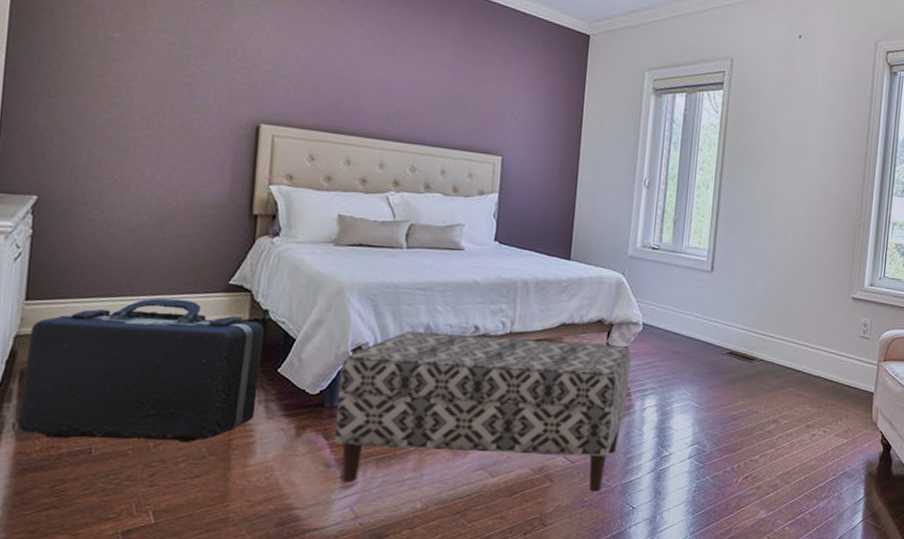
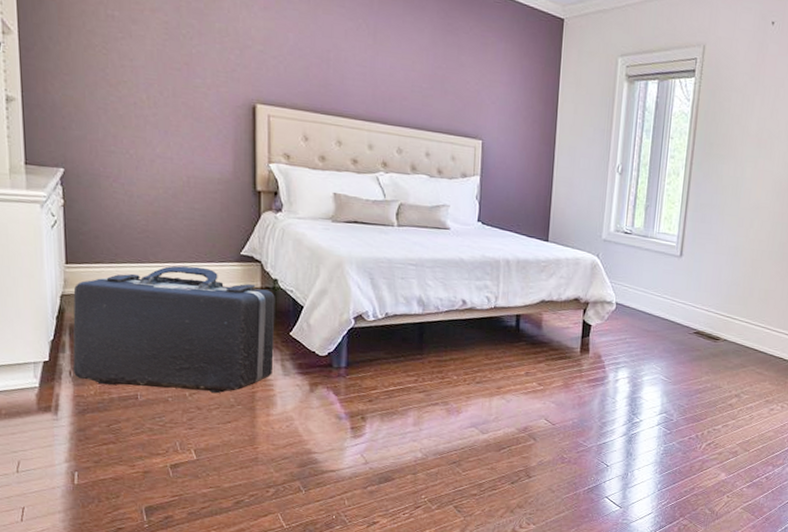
bench: present [333,331,632,491] -> none [343,302,606,450]

